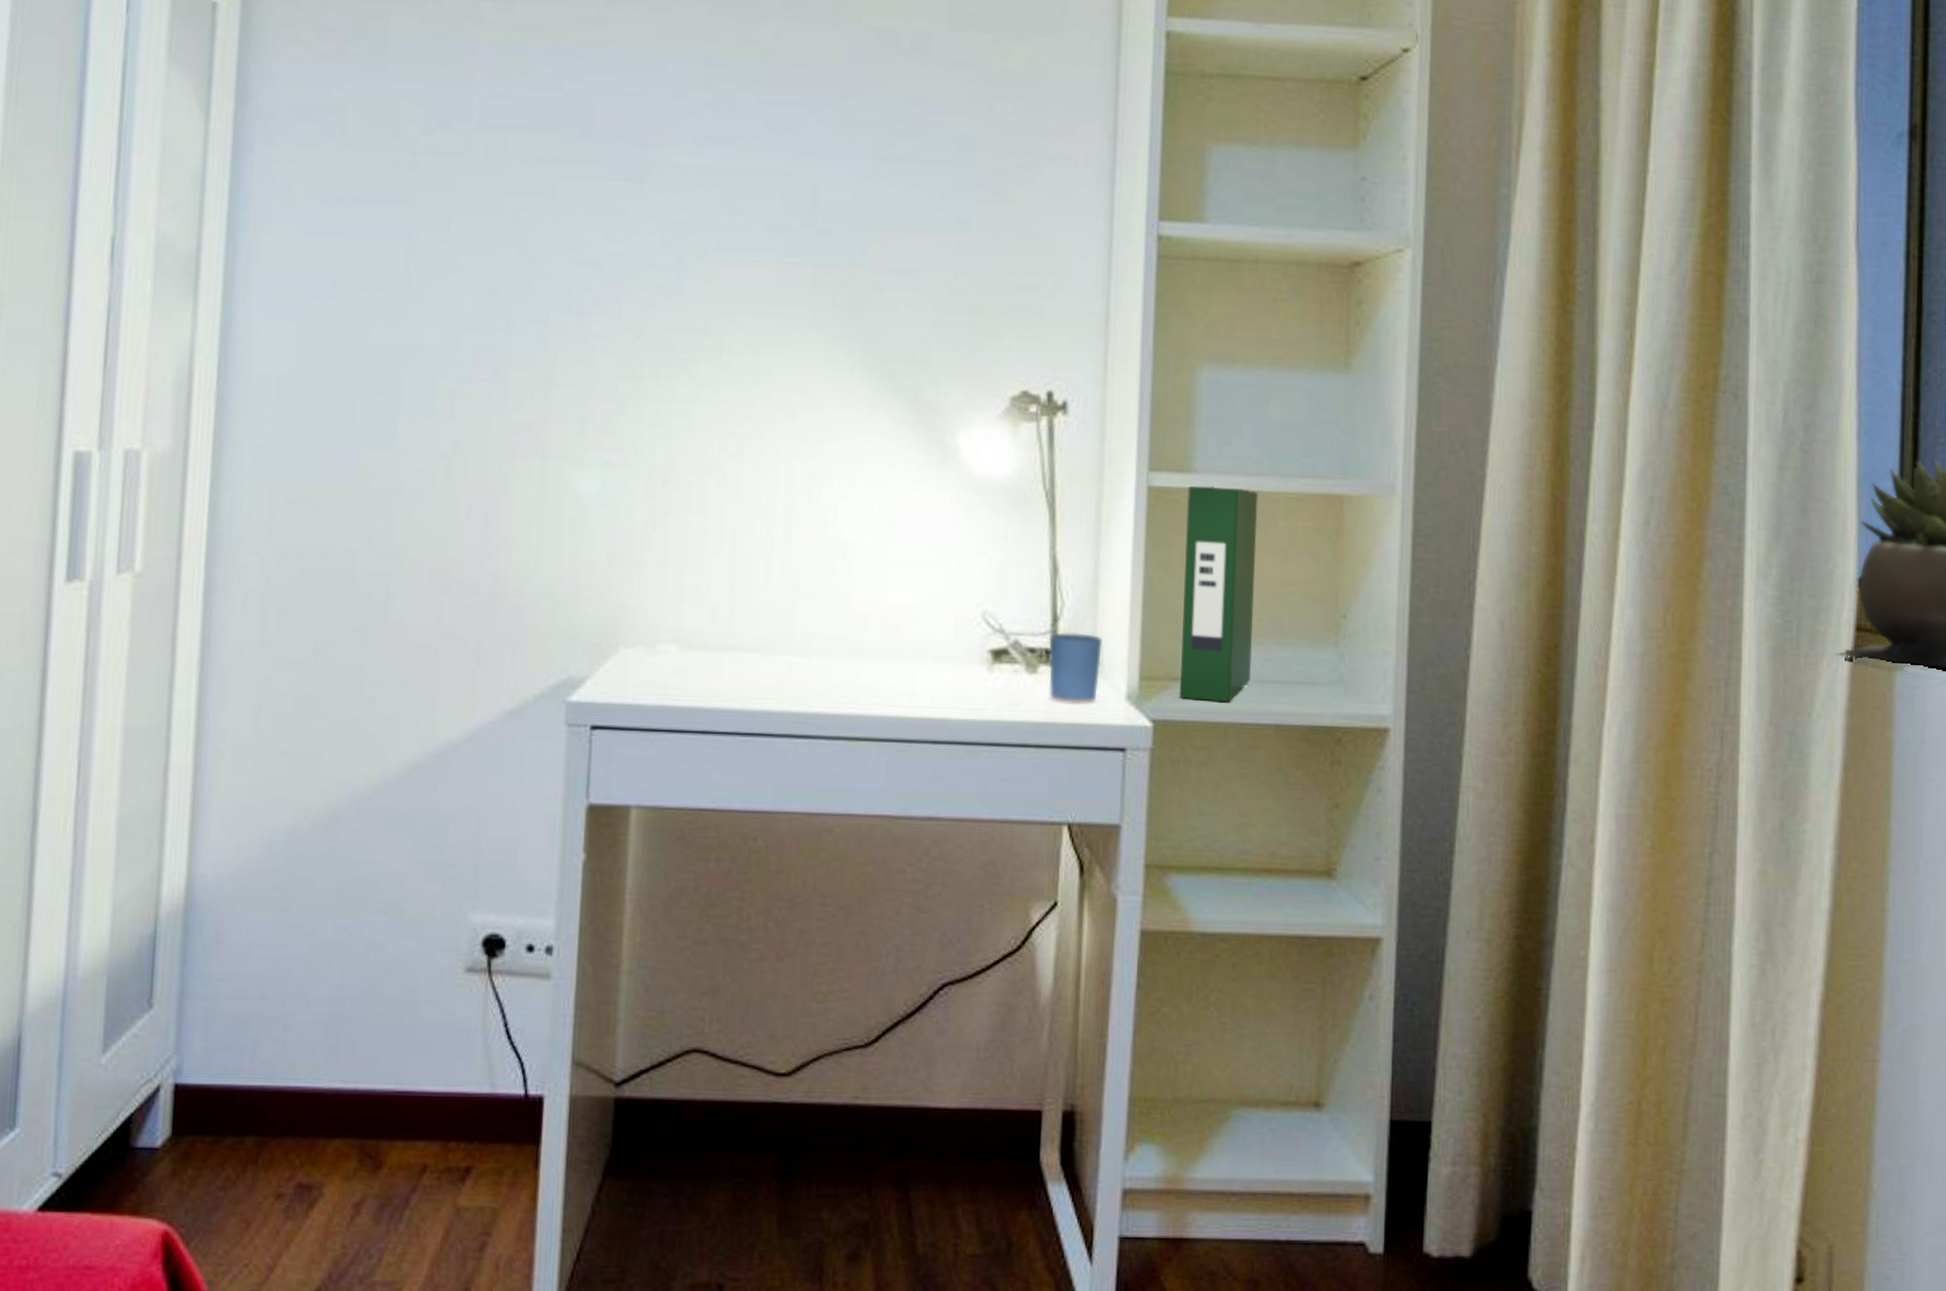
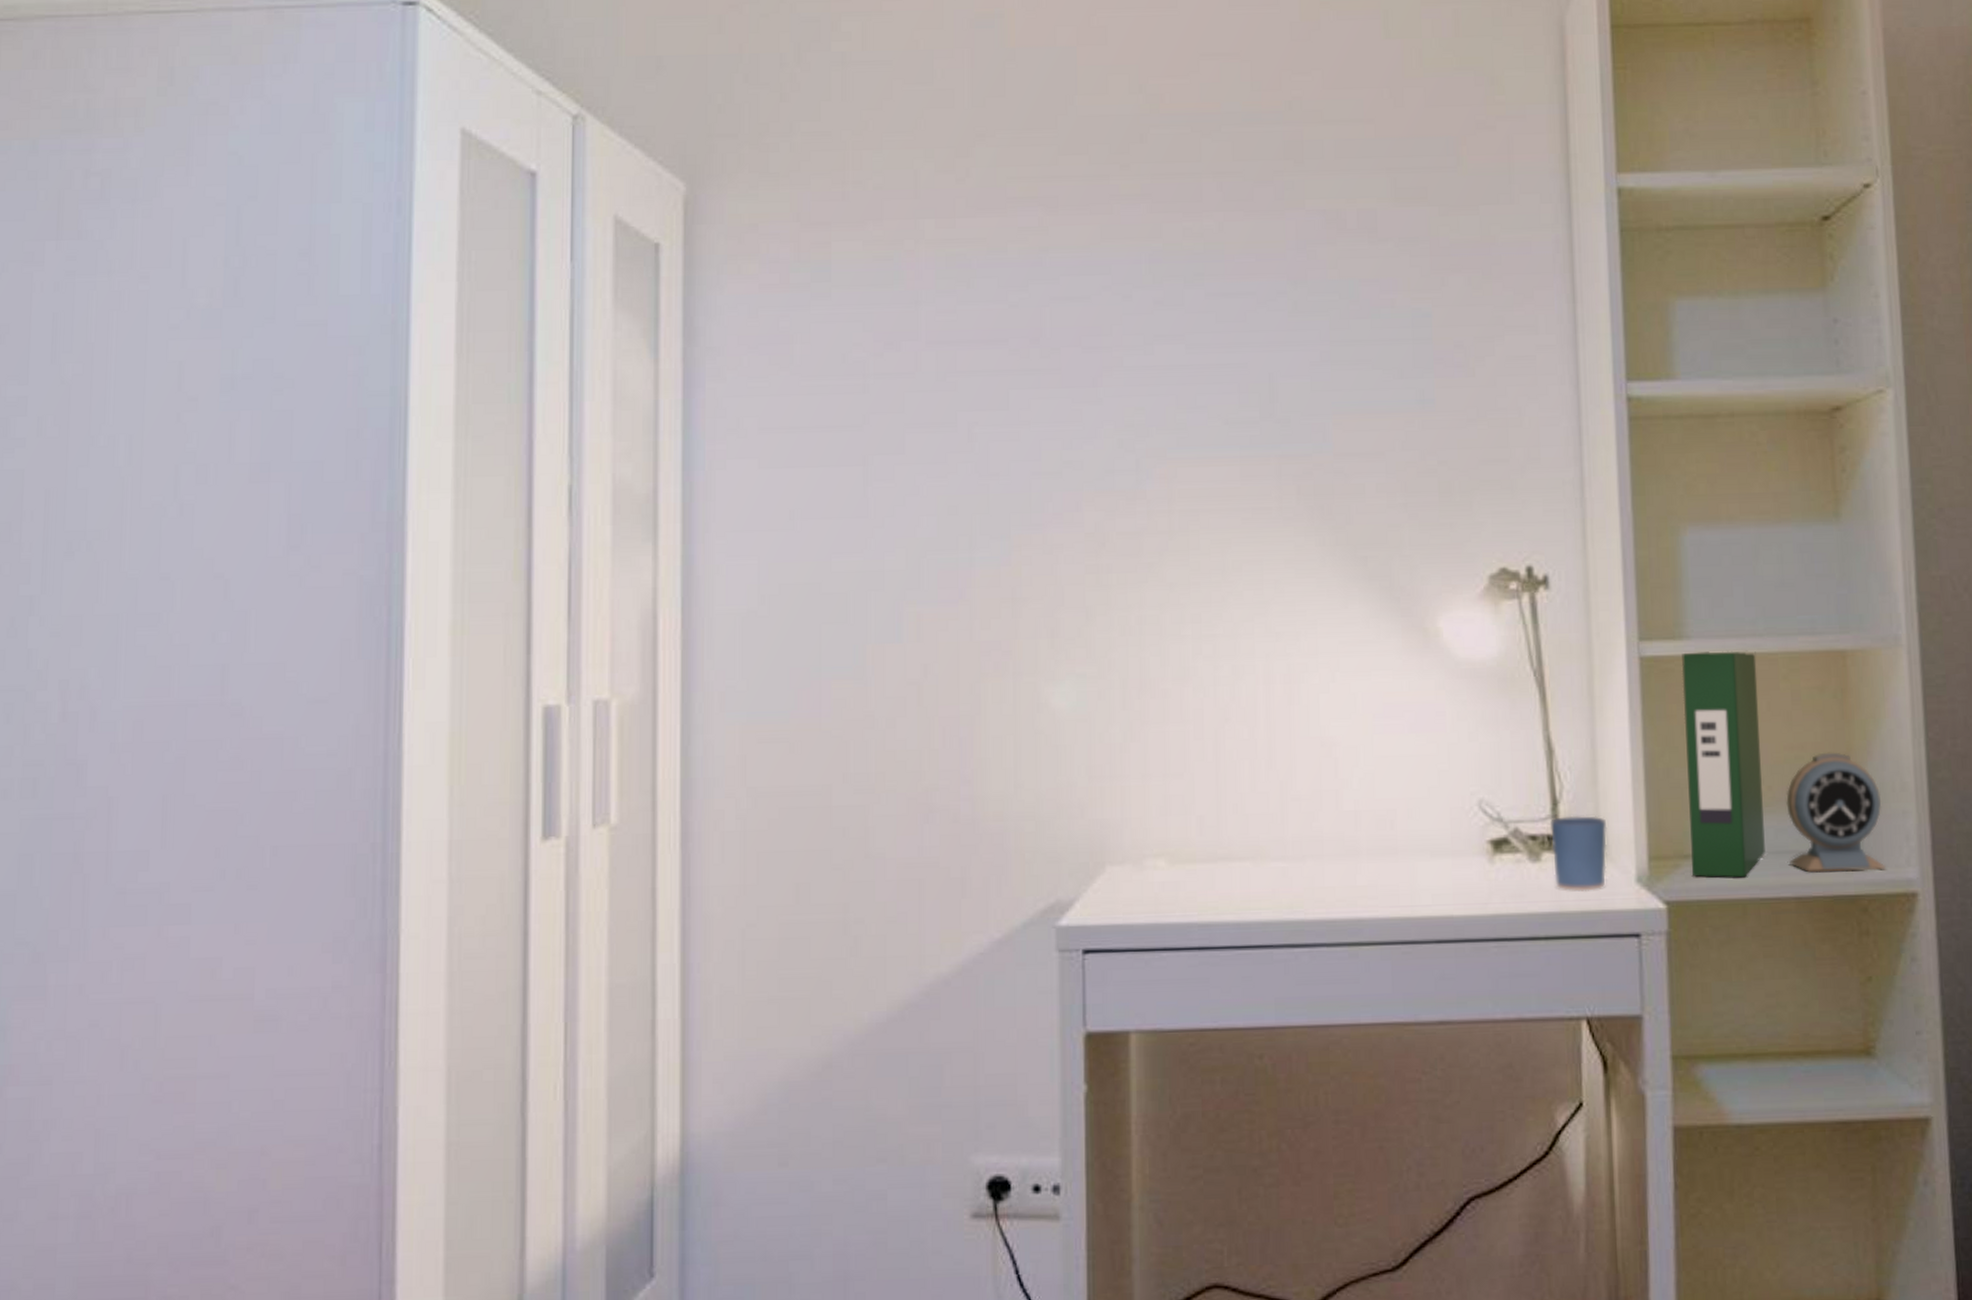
alarm clock: none [1272,590,1364,705] -> present [1786,752,1887,872]

